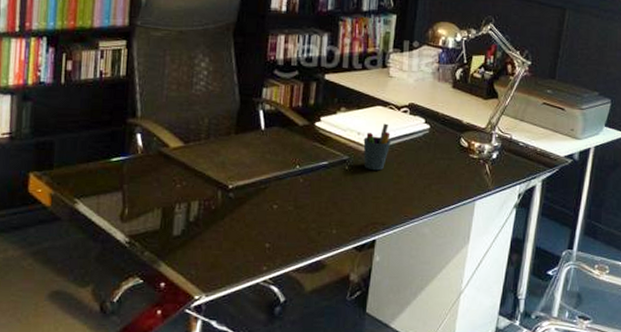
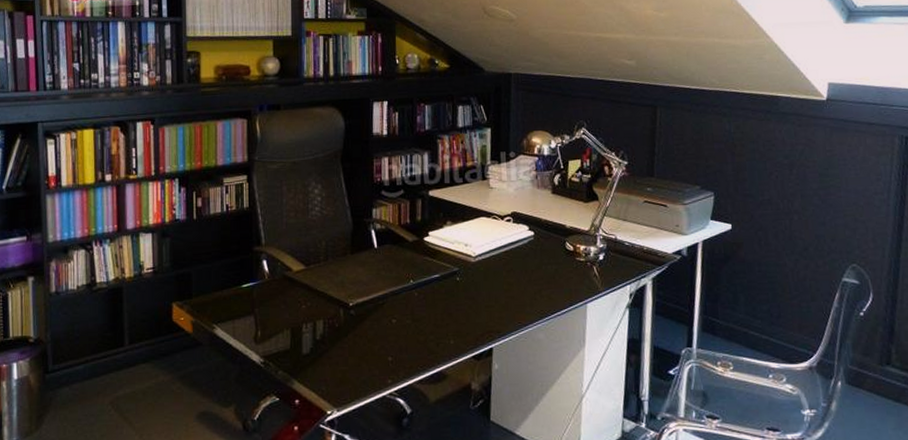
pen holder: present [363,123,391,171] -> none [471,233,498,280]

